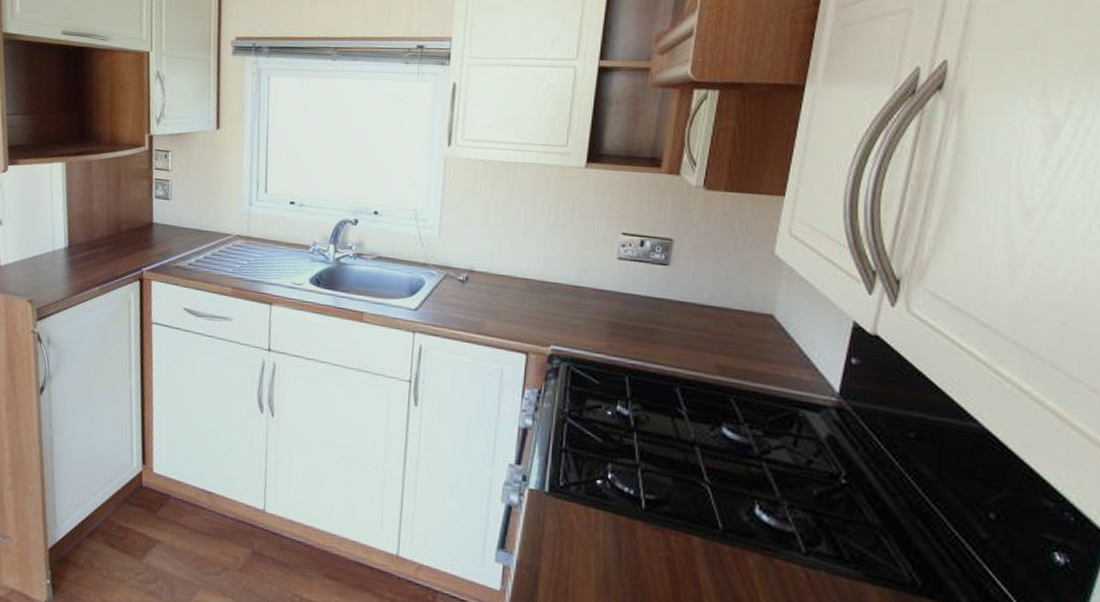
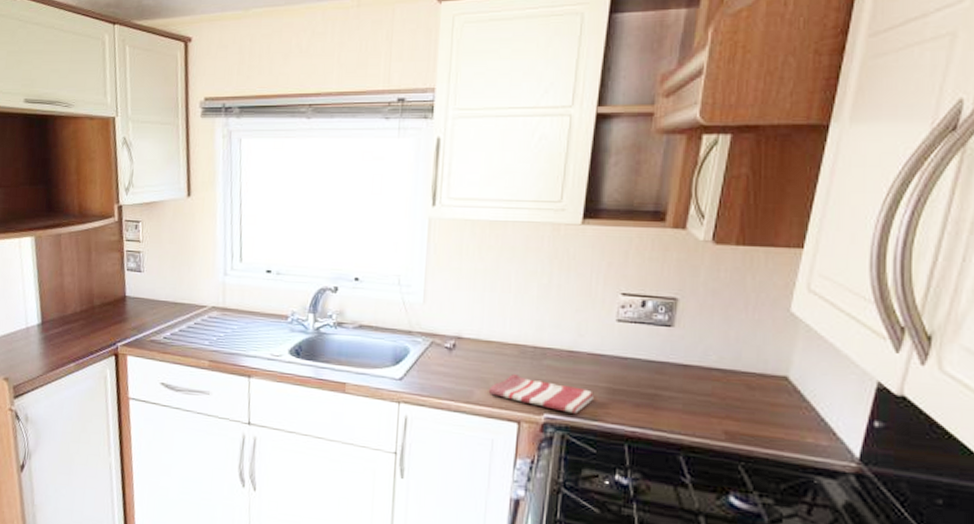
dish towel: none [498,307,597,346] -> present [488,374,594,414]

